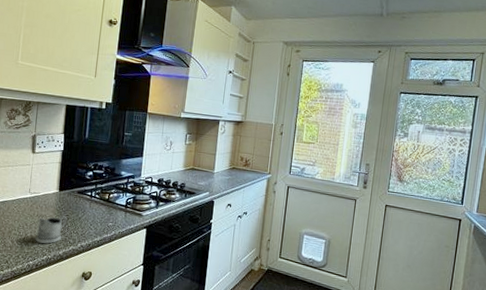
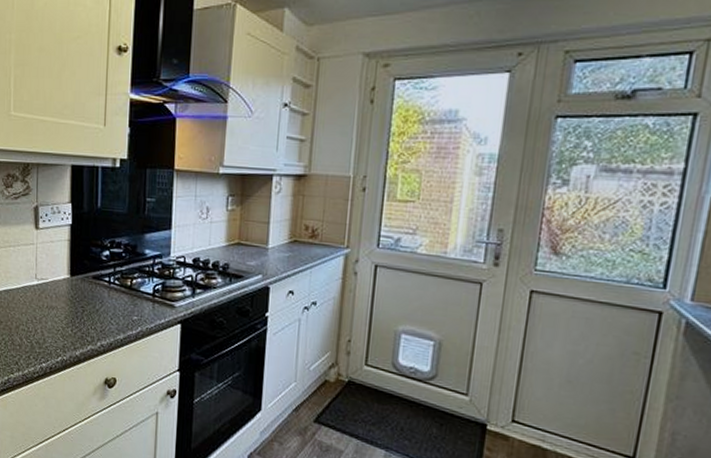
tea glass holder: present [35,216,67,244] -> none [47,307,83,342]

